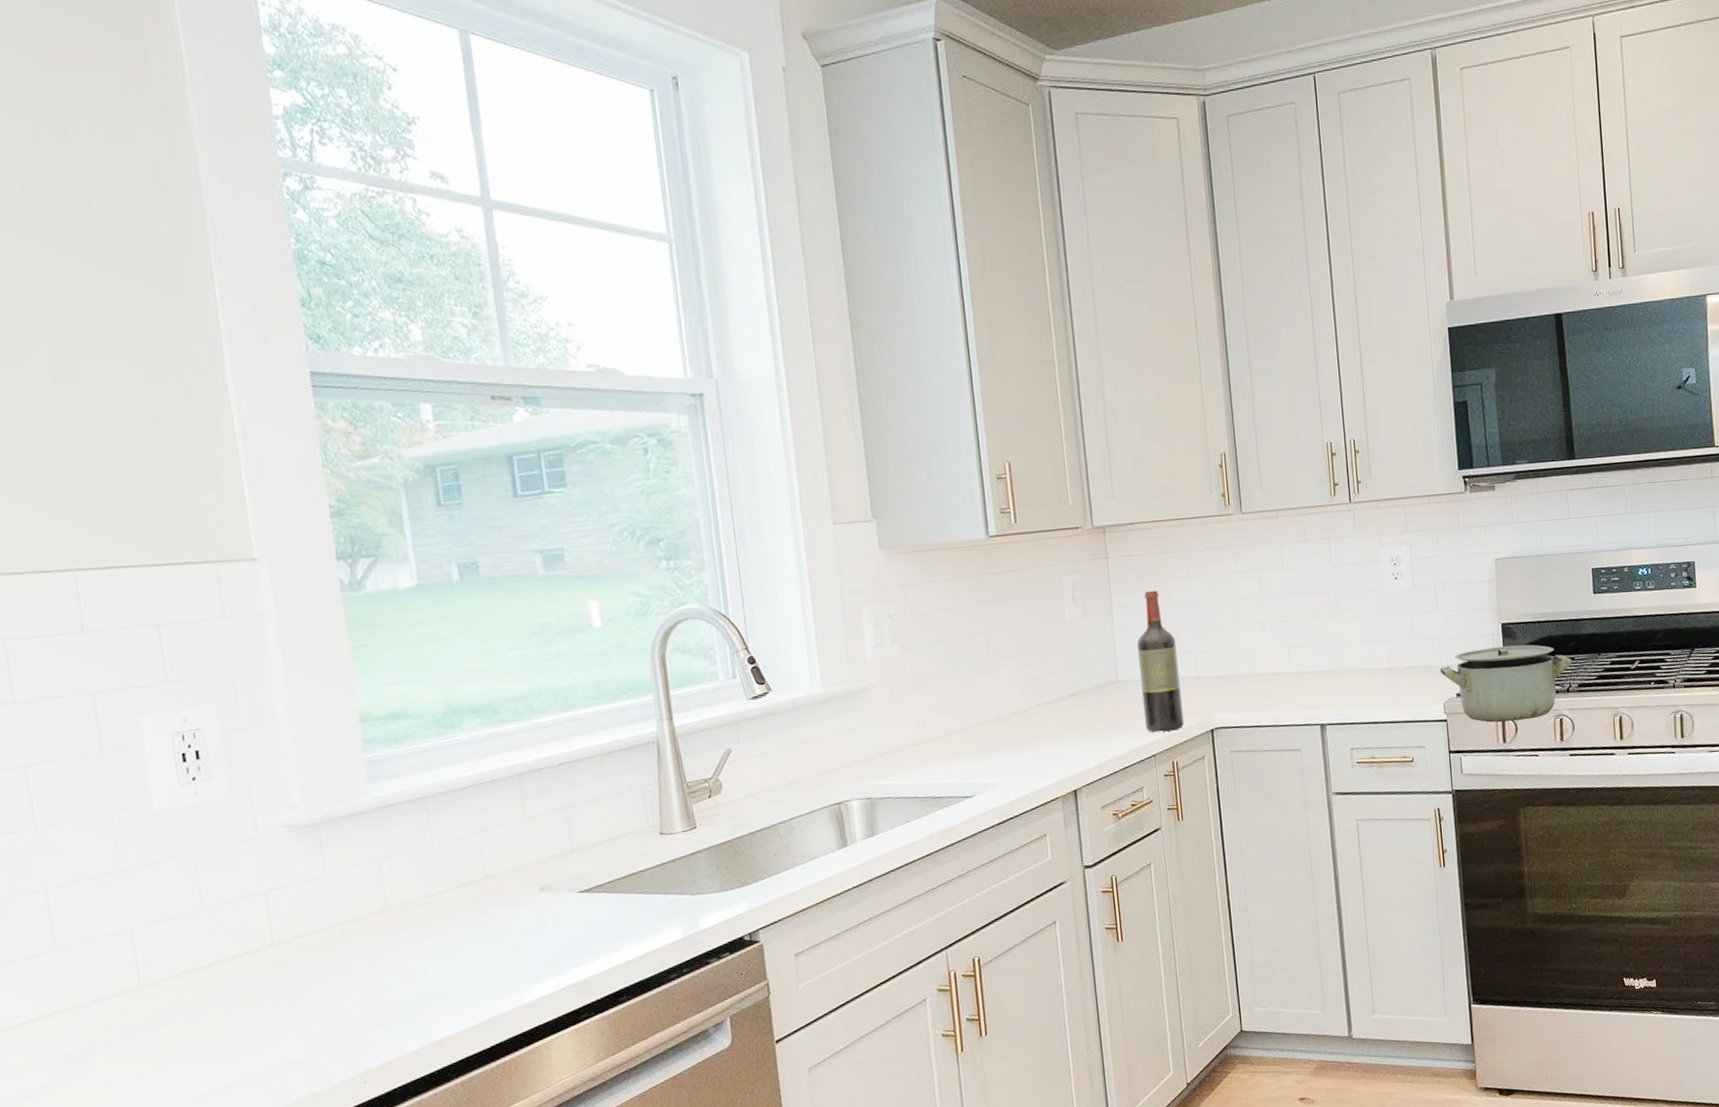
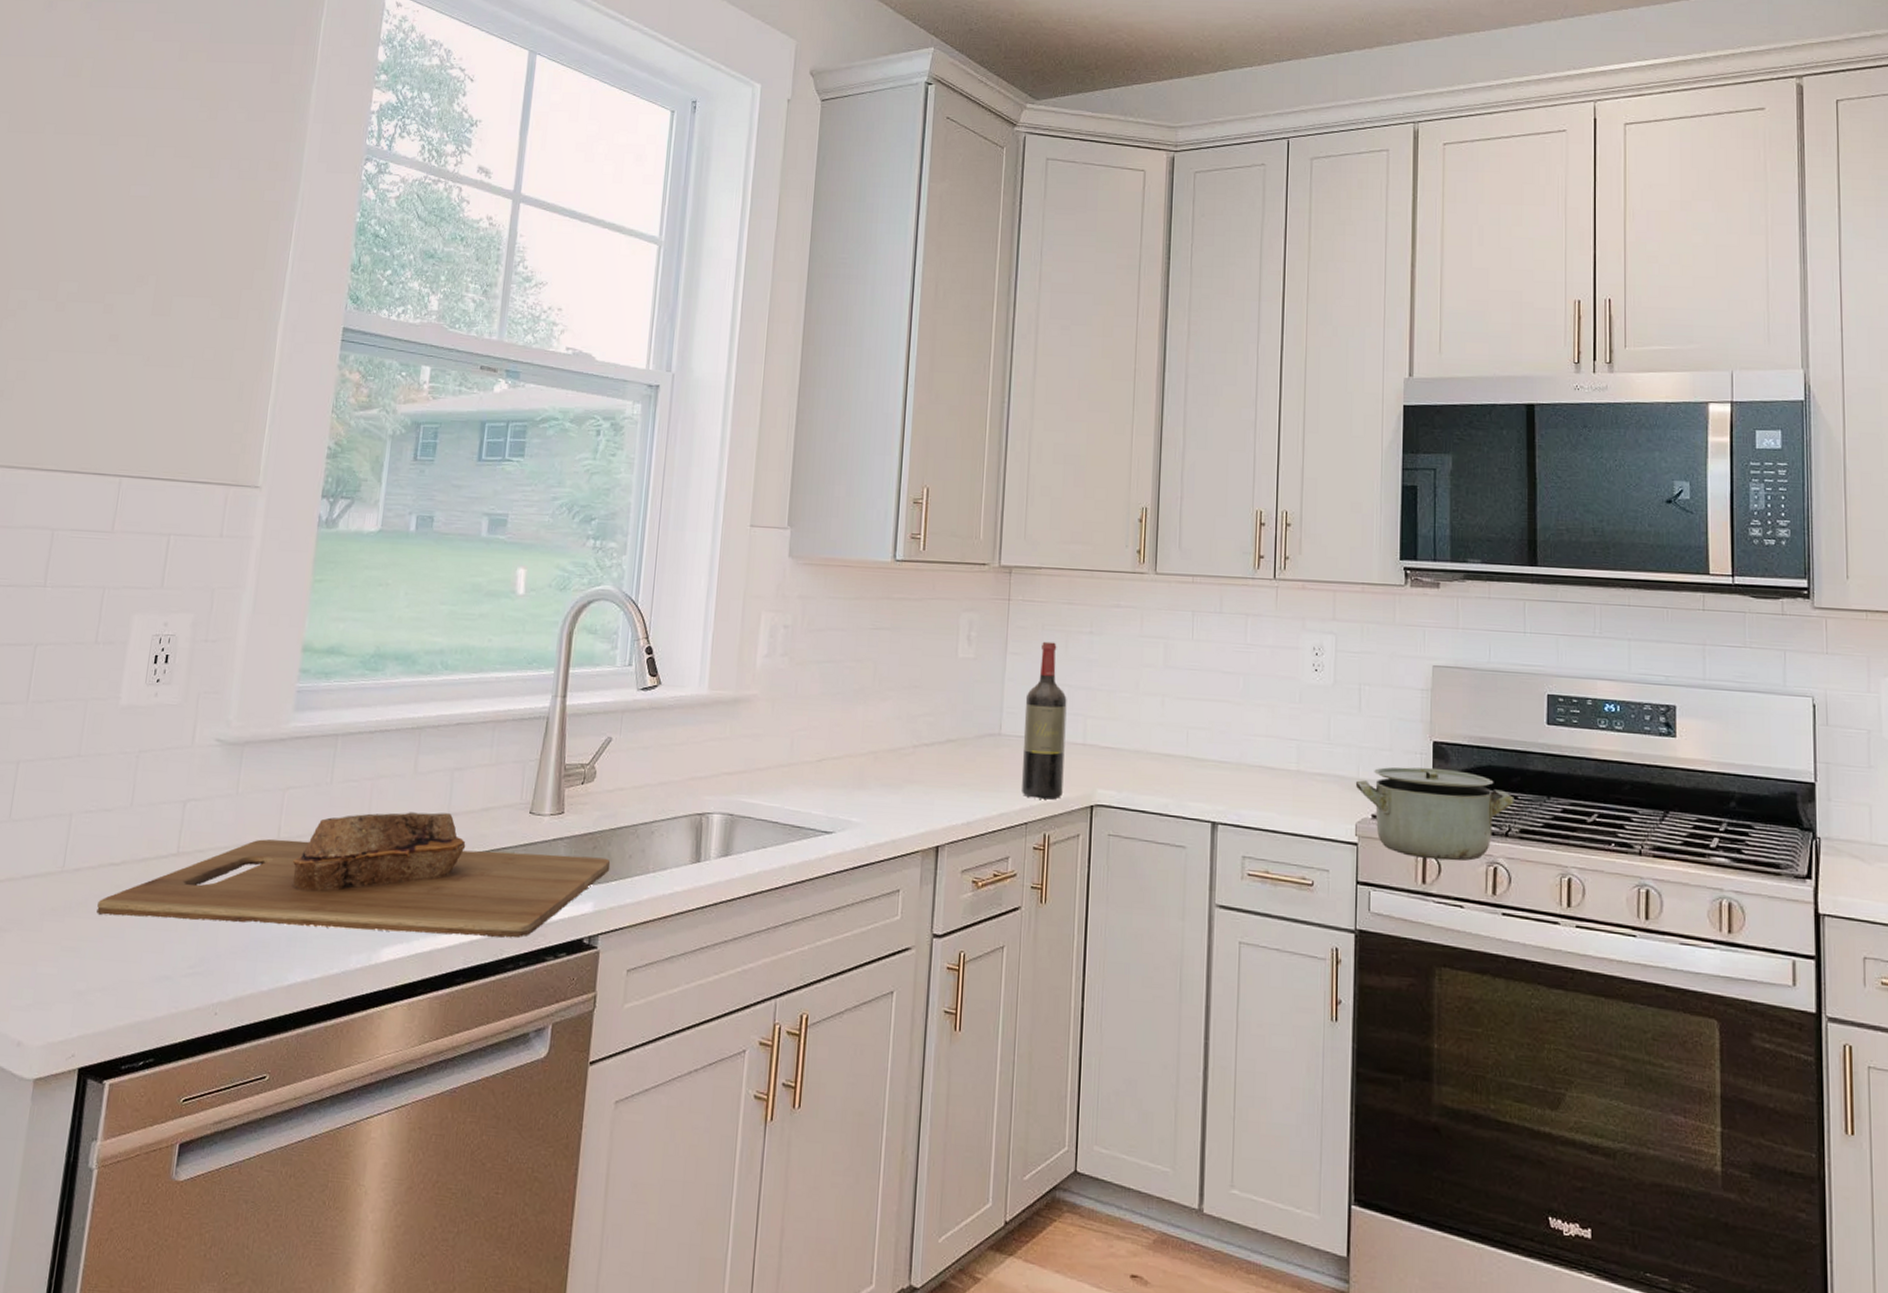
cutting board: none [193,850,757,1020] -> present [96,812,611,939]

